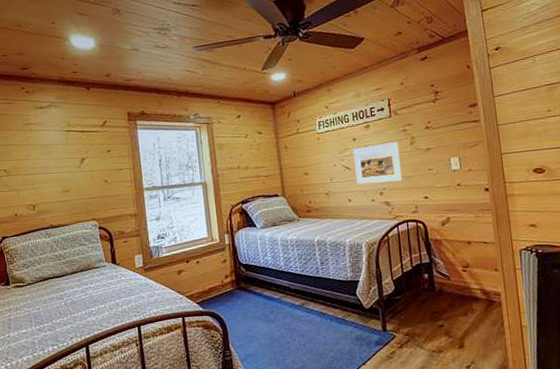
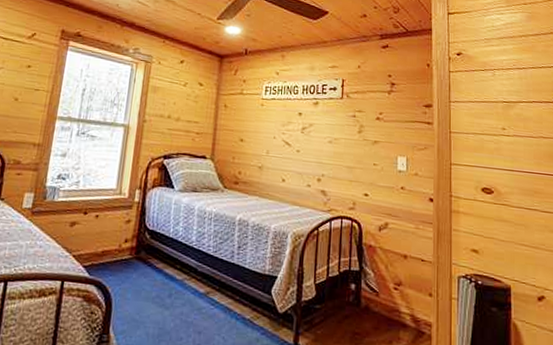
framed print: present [353,142,402,184] -> none [295,124,346,170]

